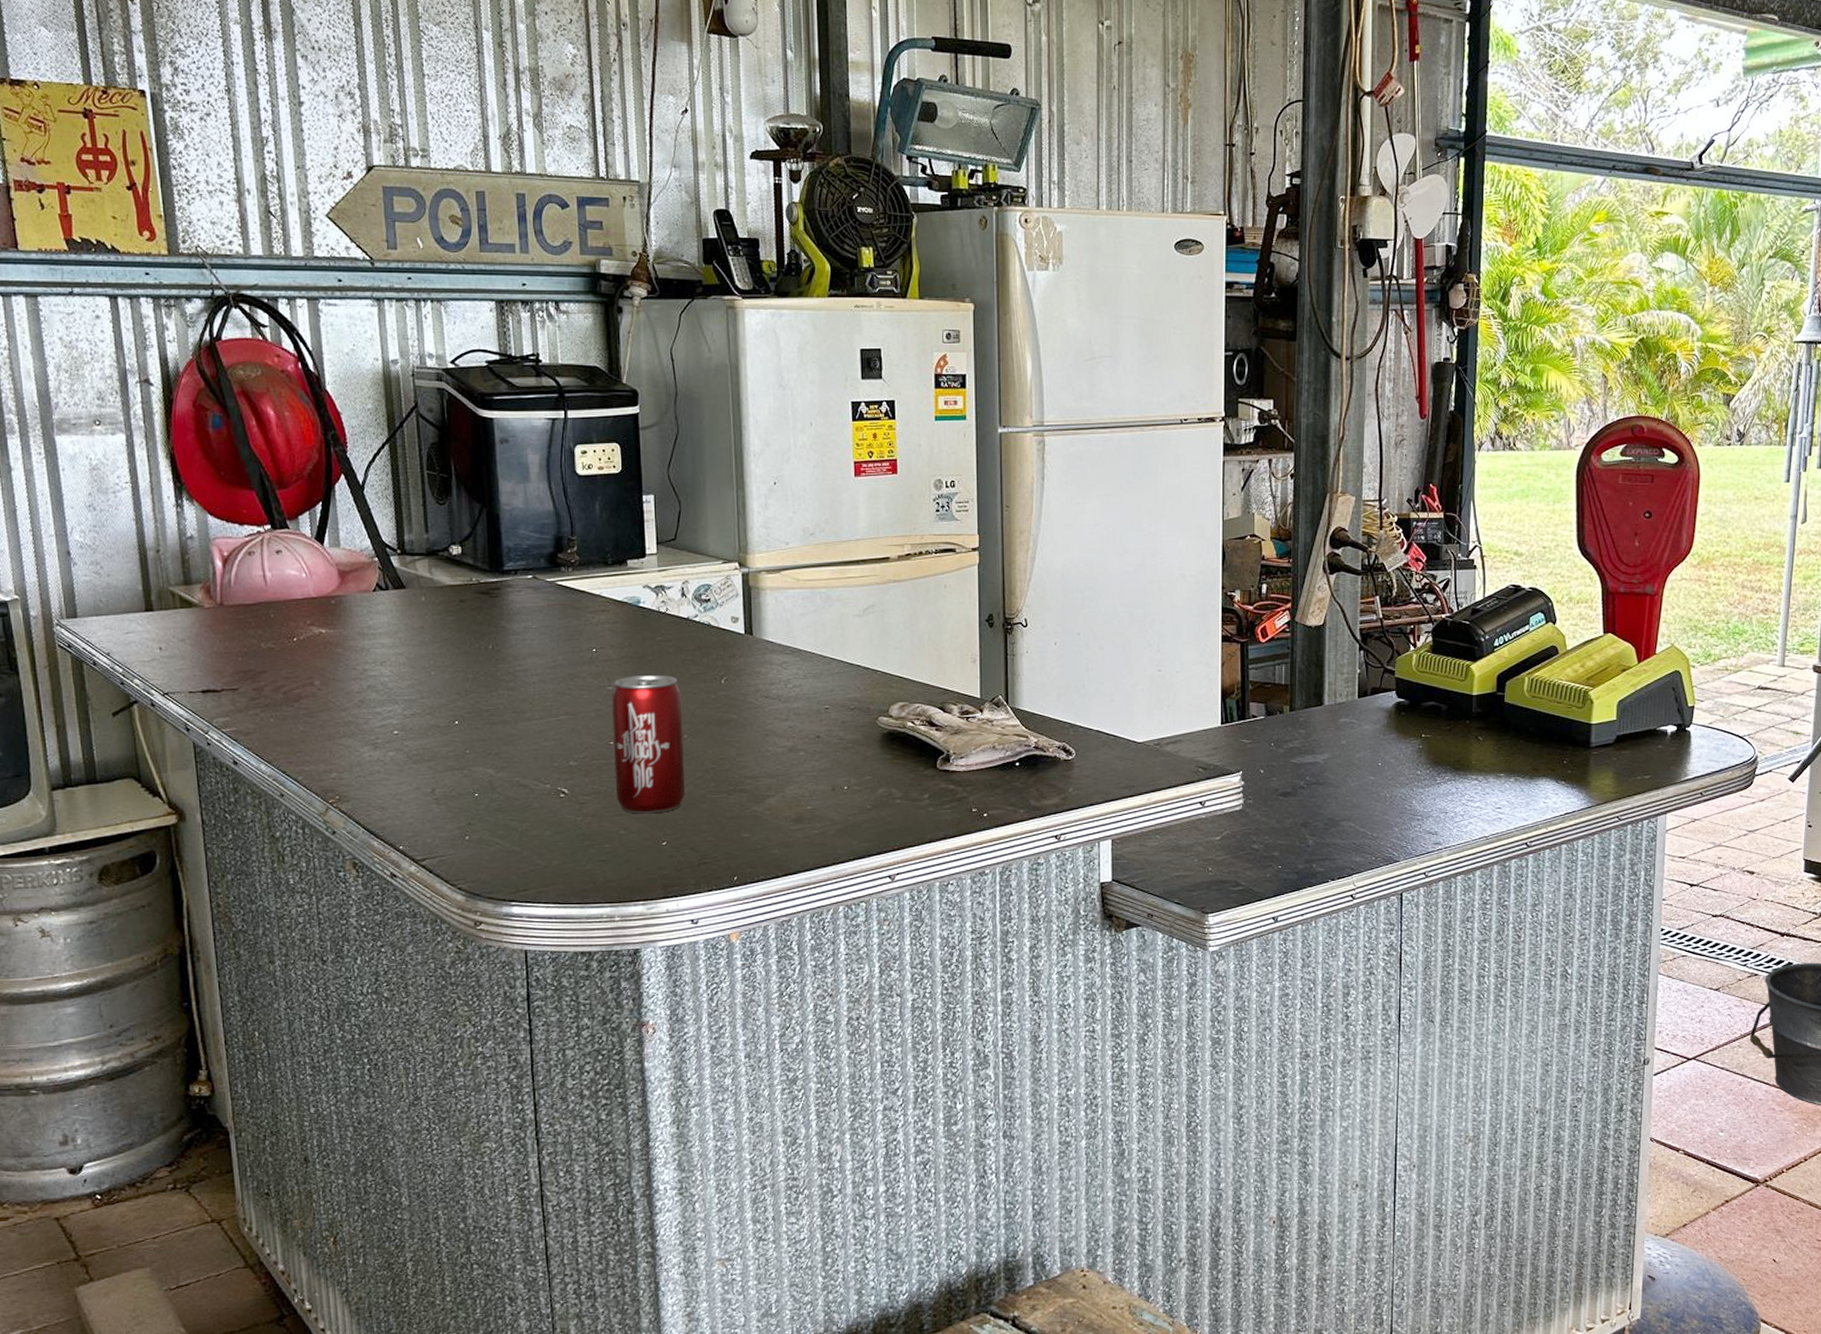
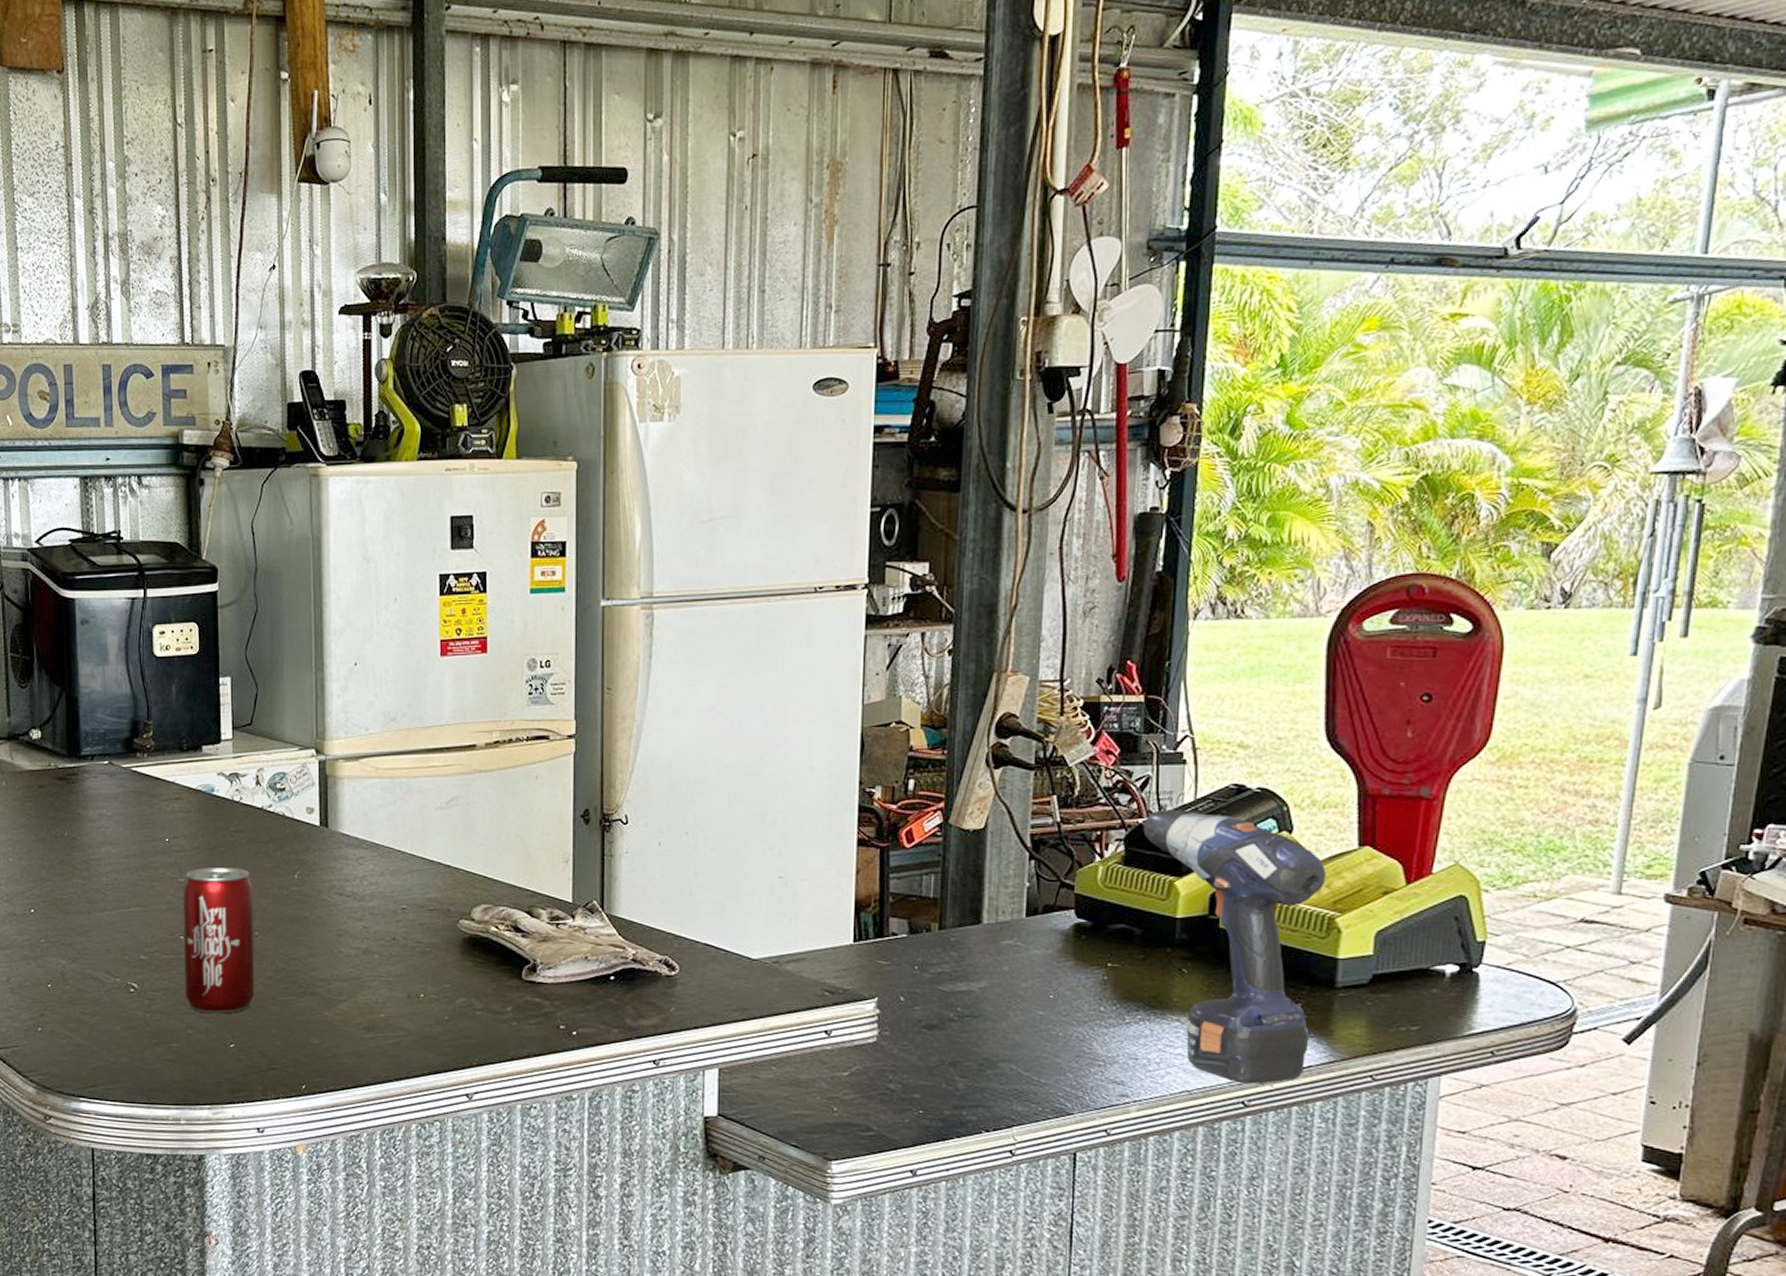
power drill: none [1445,607,1581,829] -> present [1143,810,1326,1085]

